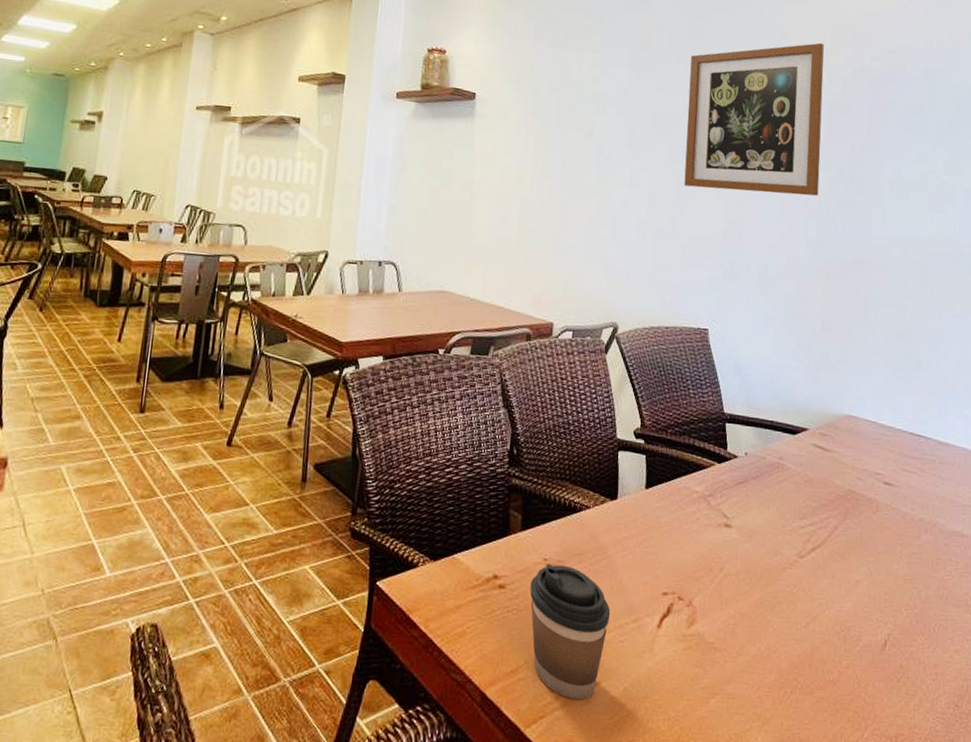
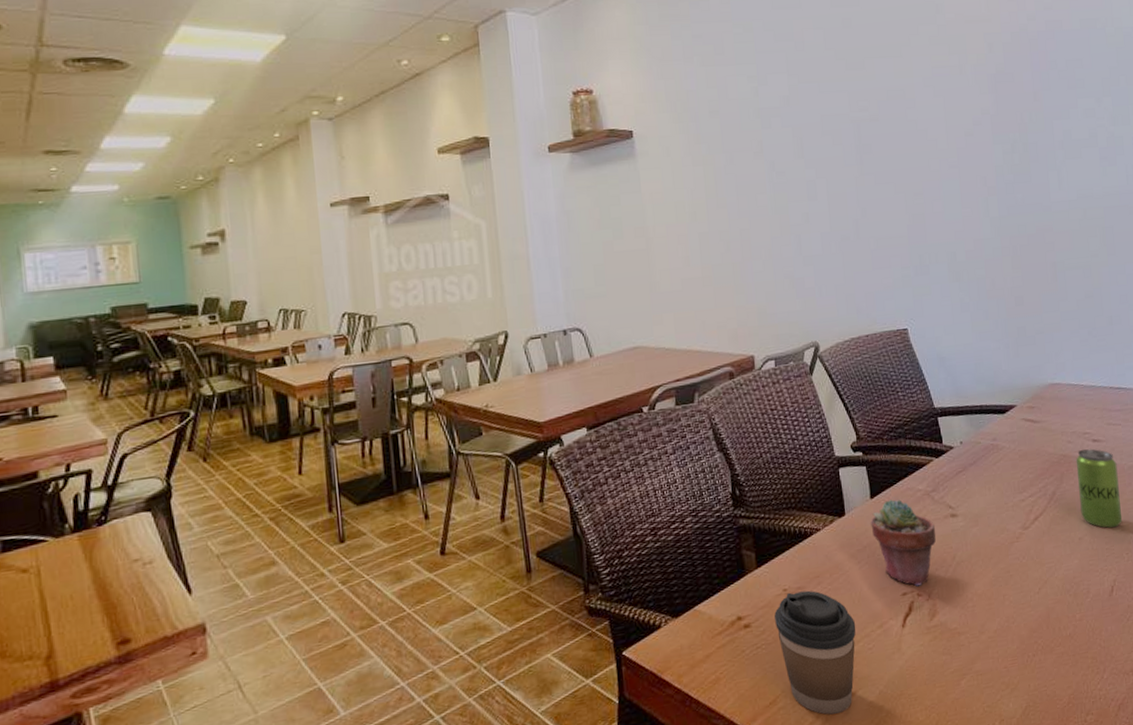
potted succulent: none [641,494,707,590] -> present [870,499,936,587]
wall art: present [684,43,824,196] -> none [849,11,995,188]
beverage can: none [862,490,907,579] -> present [1075,448,1123,528]

